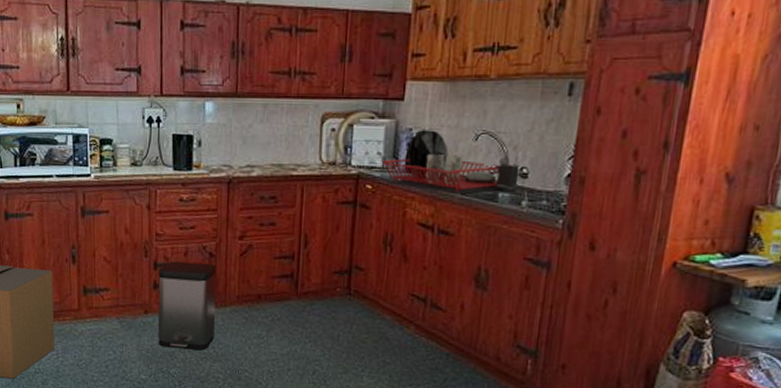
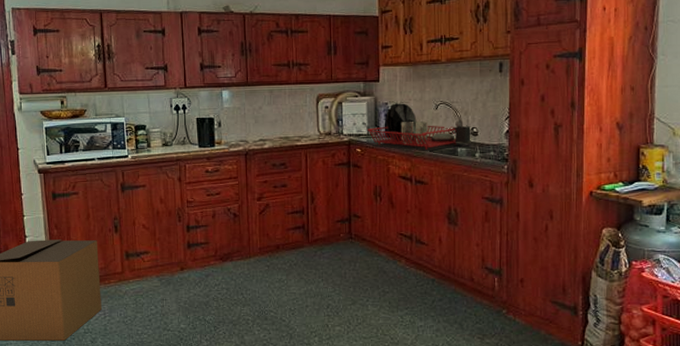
pedal bin: present [158,261,217,351] -> none [191,223,242,298]

